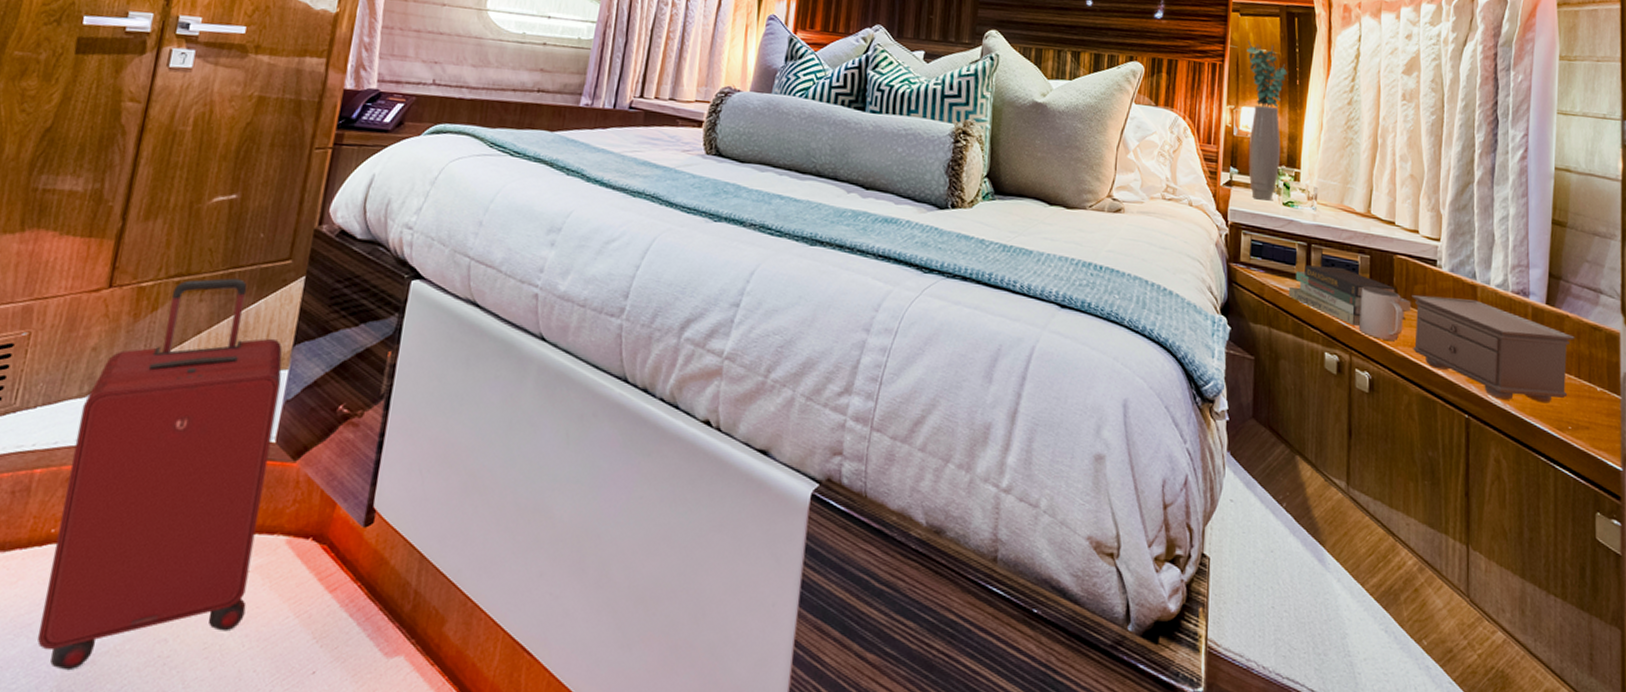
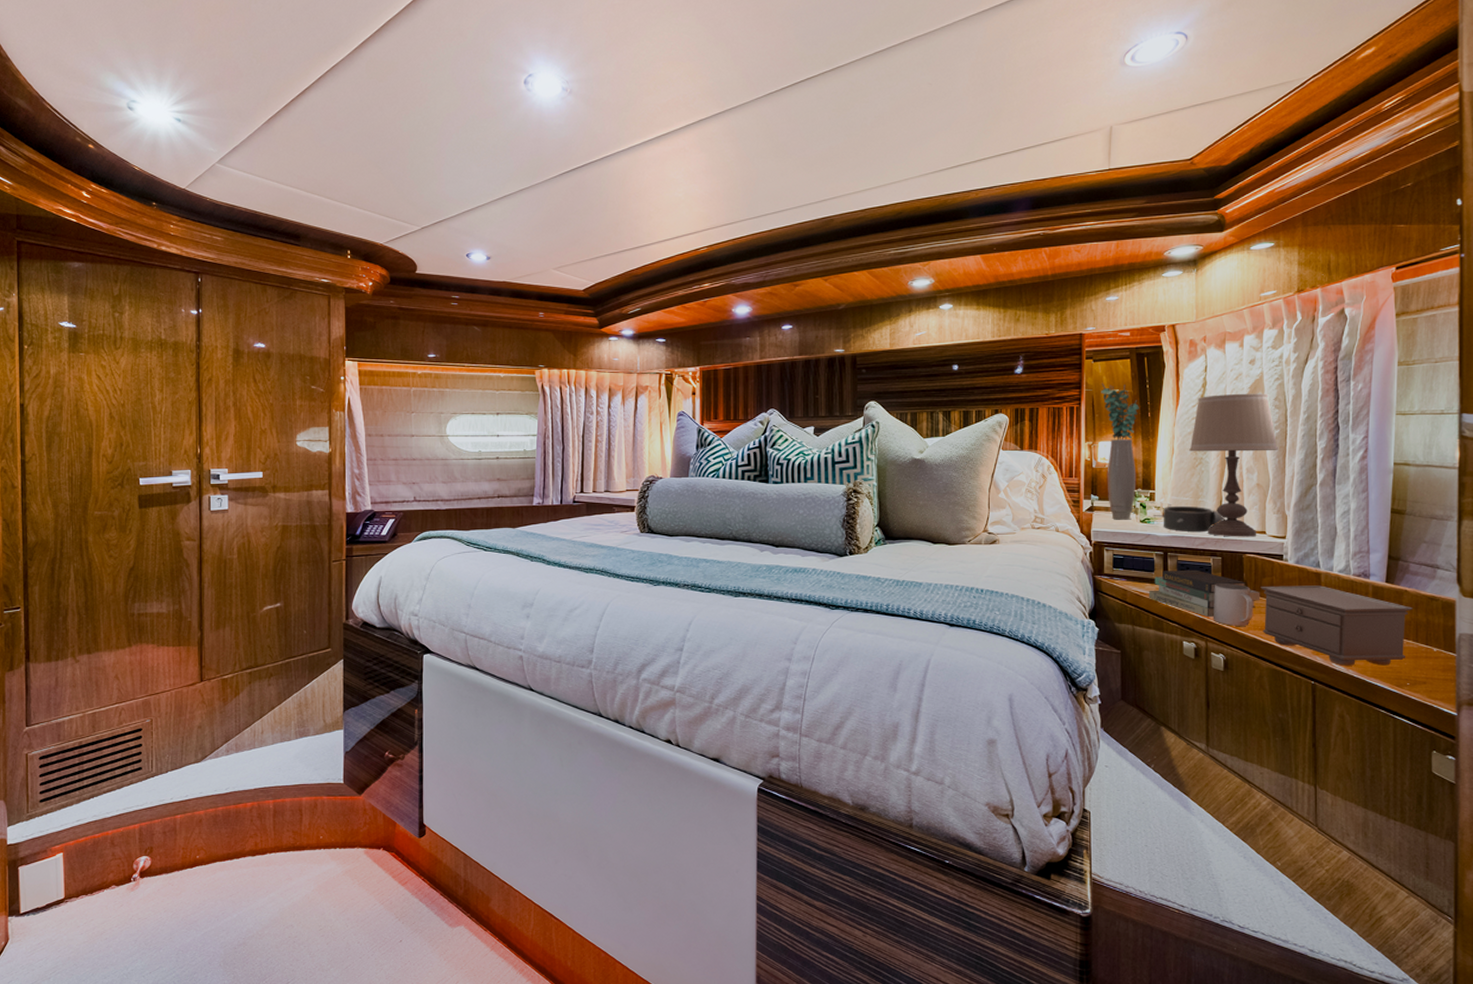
suitcase: present [37,278,283,671] -> none [200,666,344,950]
alarm clock: none [1297,190,1377,224] -> present [1153,505,1226,532]
table lamp: none [1339,68,1434,236] -> present [1189,393,1278,537]

